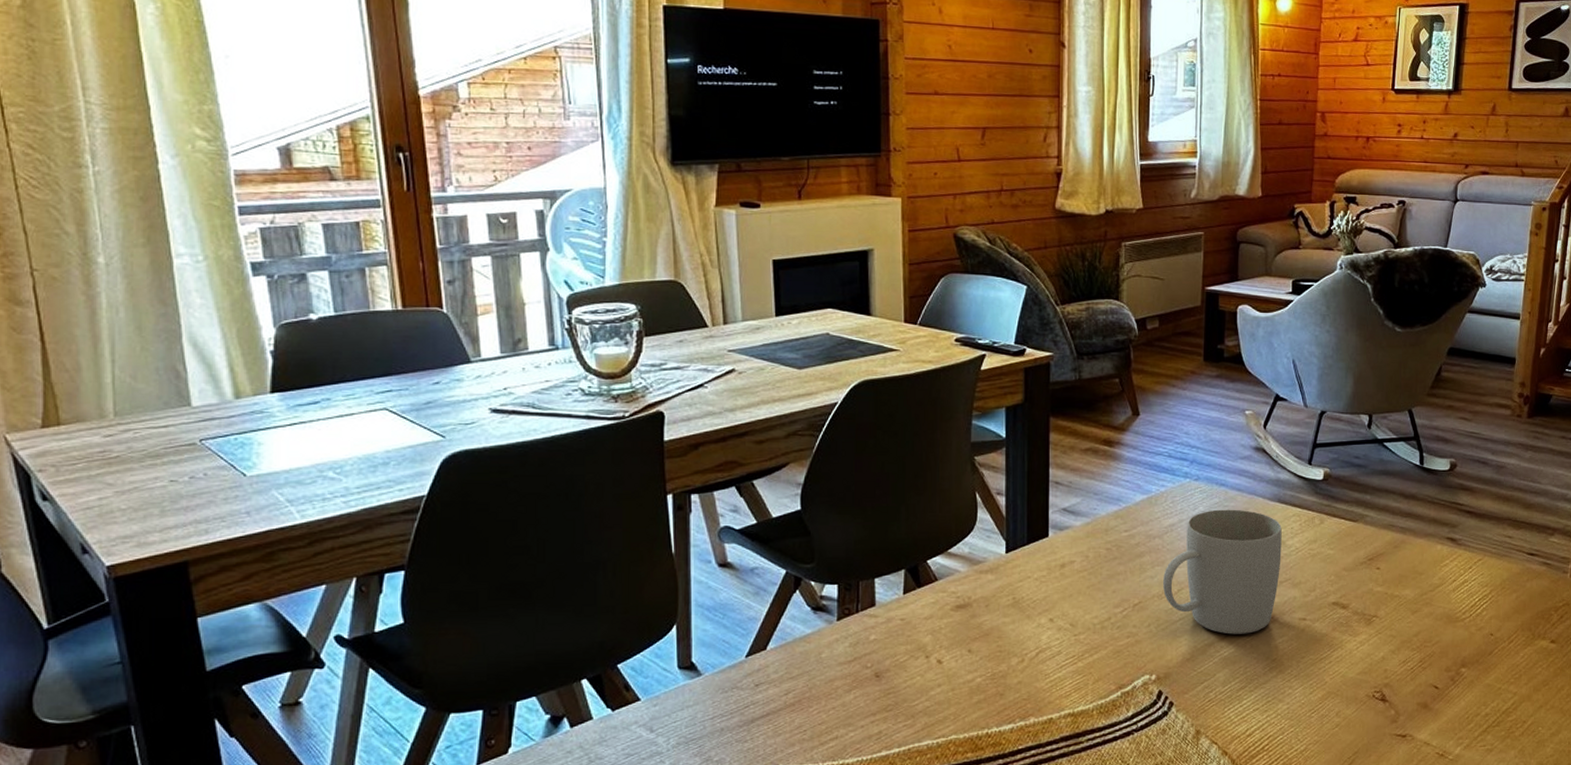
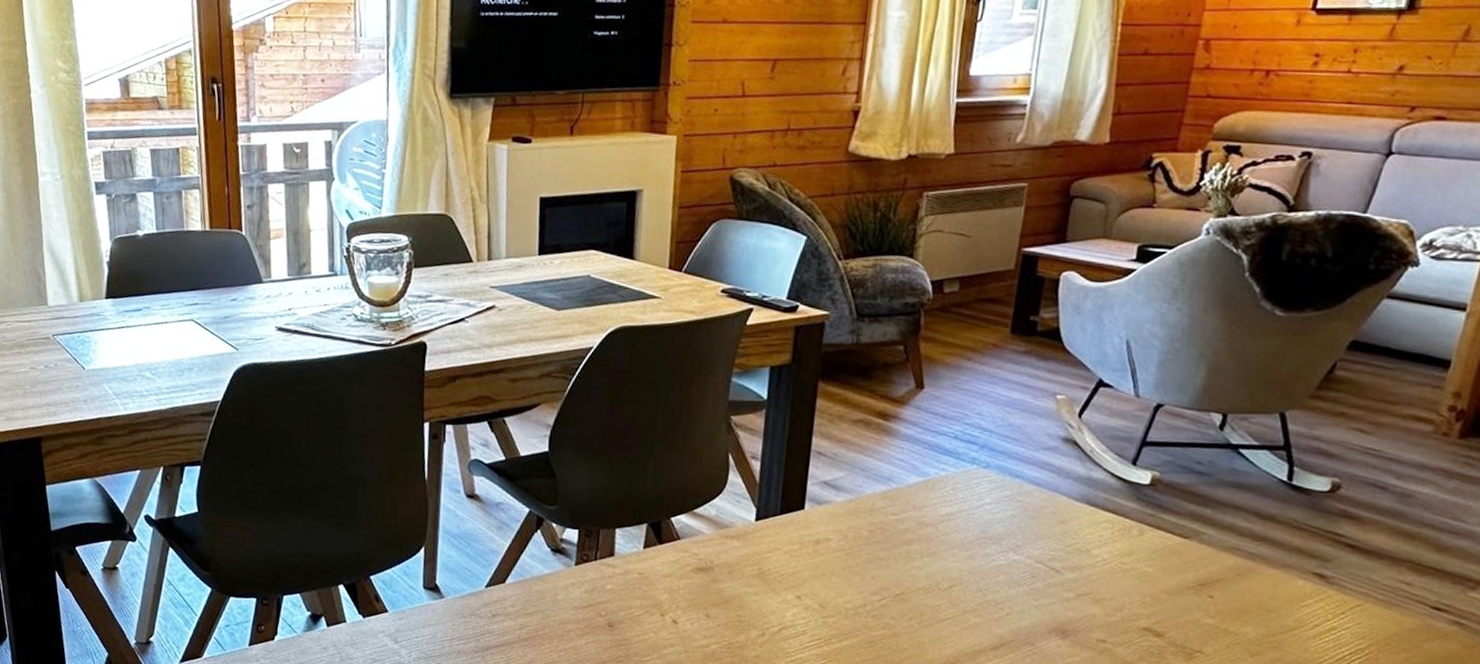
mug: present [1162,509,1282,635] -> none [931,503,1088,647]

